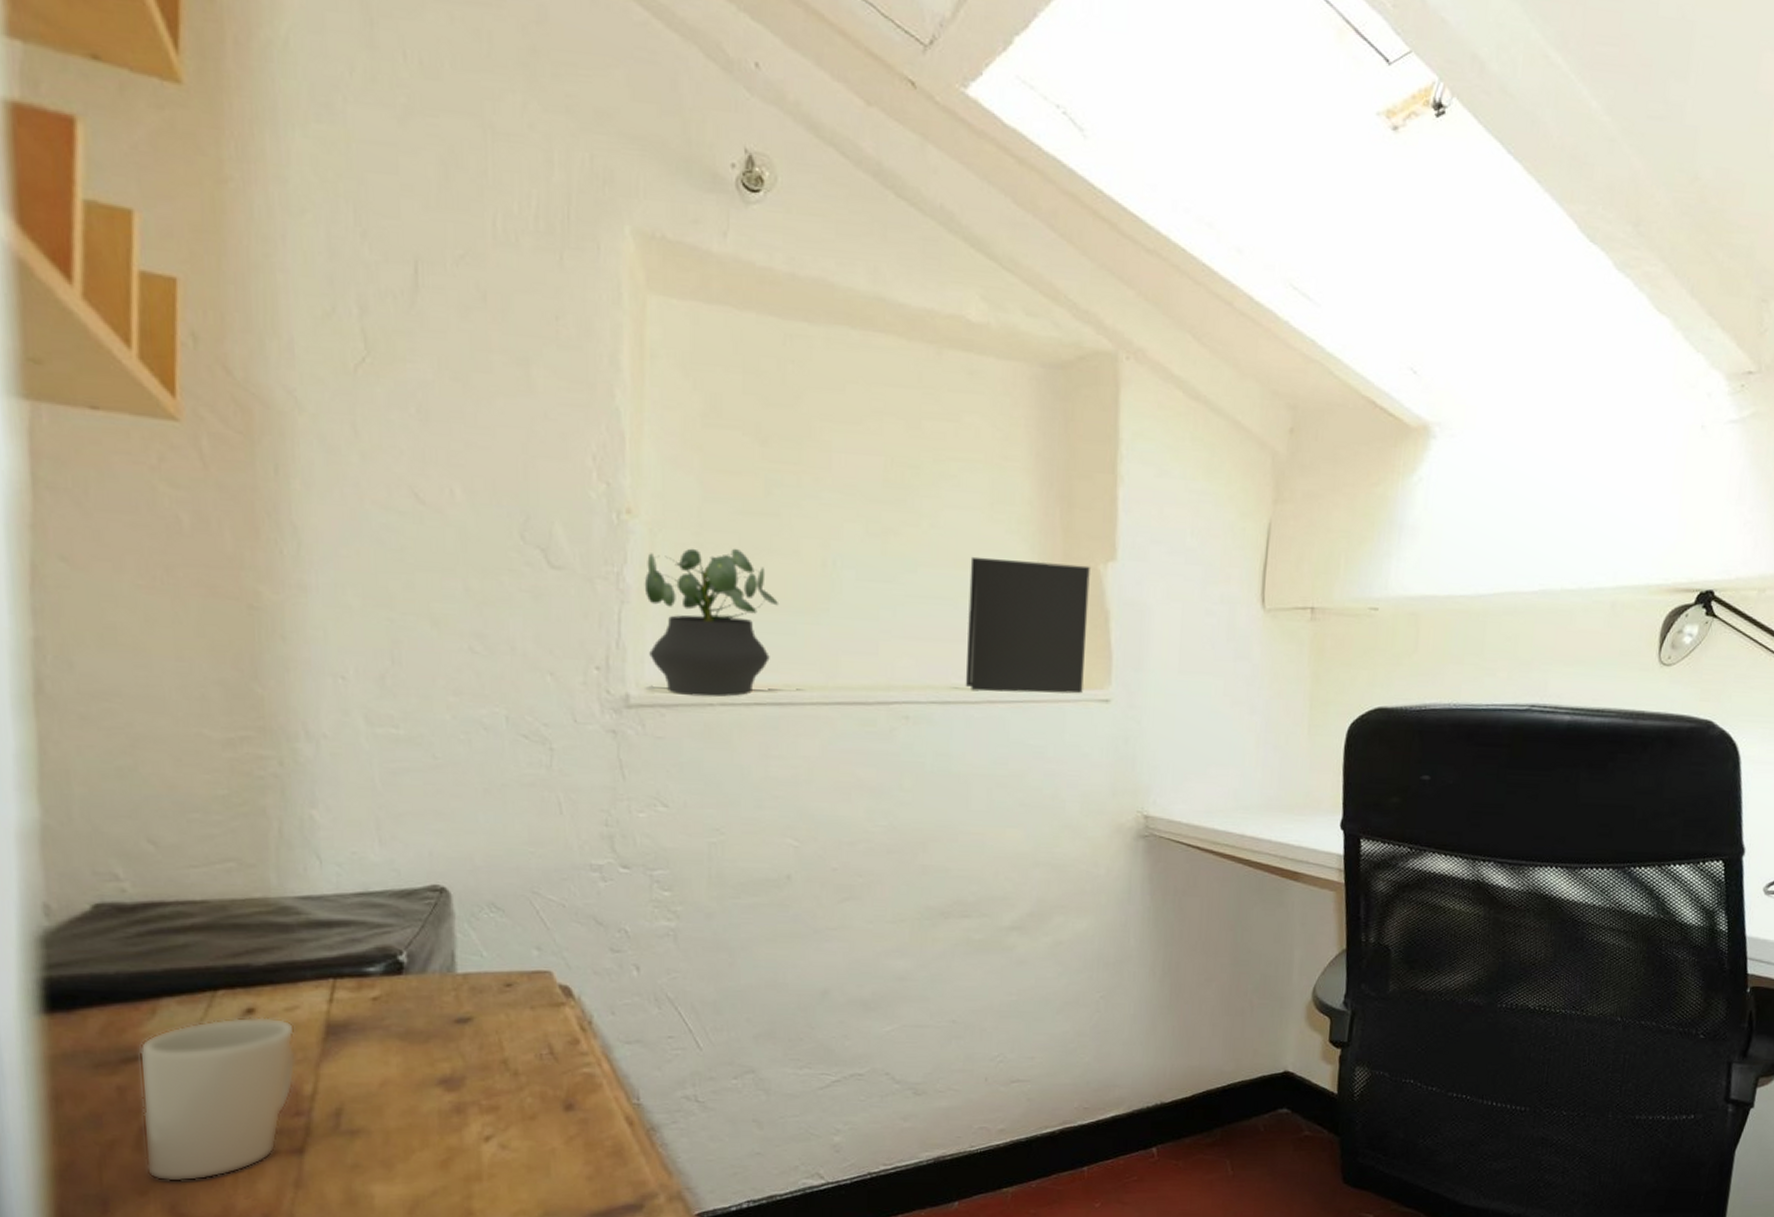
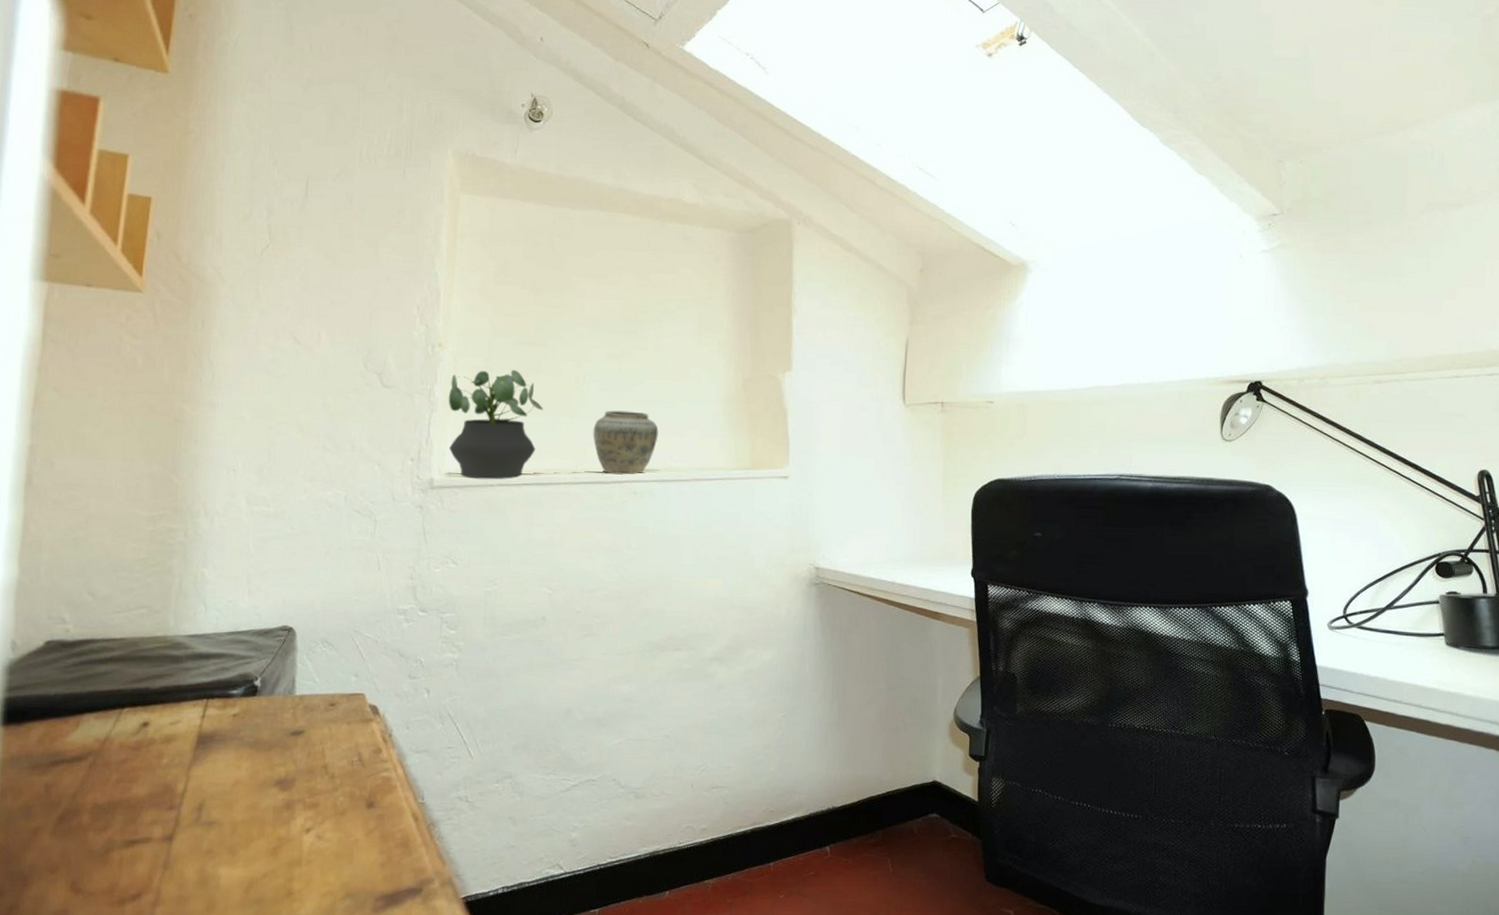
mug: present [138,1017,296,1183] -> none [58,729,176,863]
vase: none [848,607,937,694] -> present [593,410,659,475]
binder: present [965,556,1090,694] -> none [678,370,772,473]

